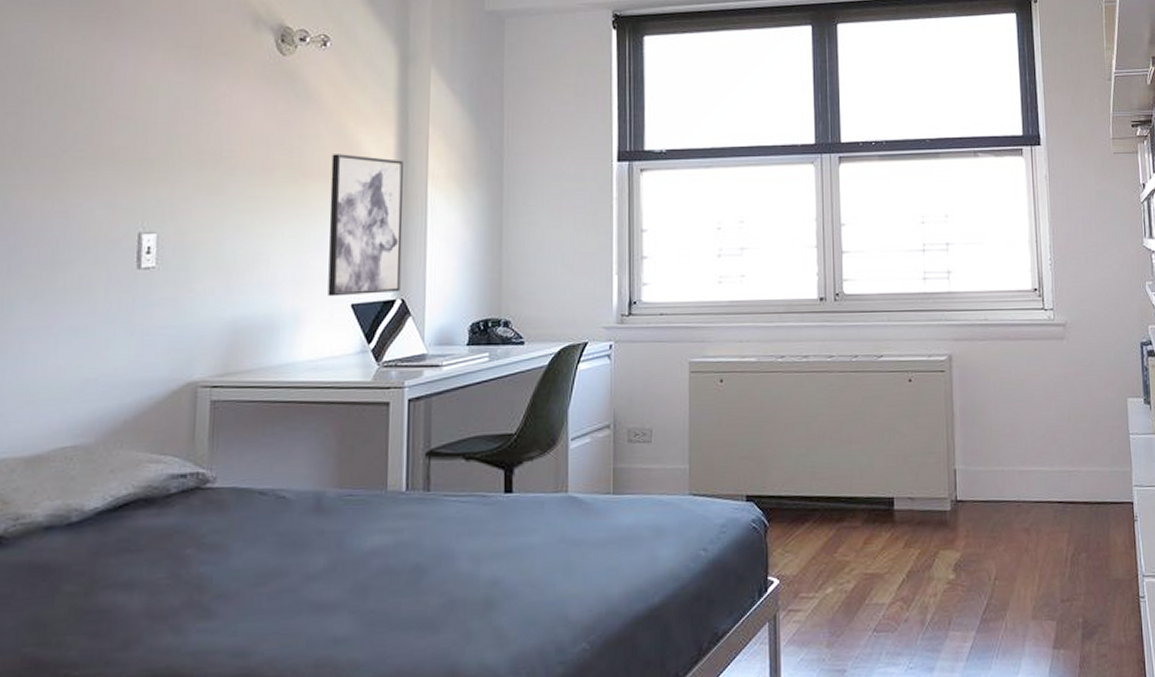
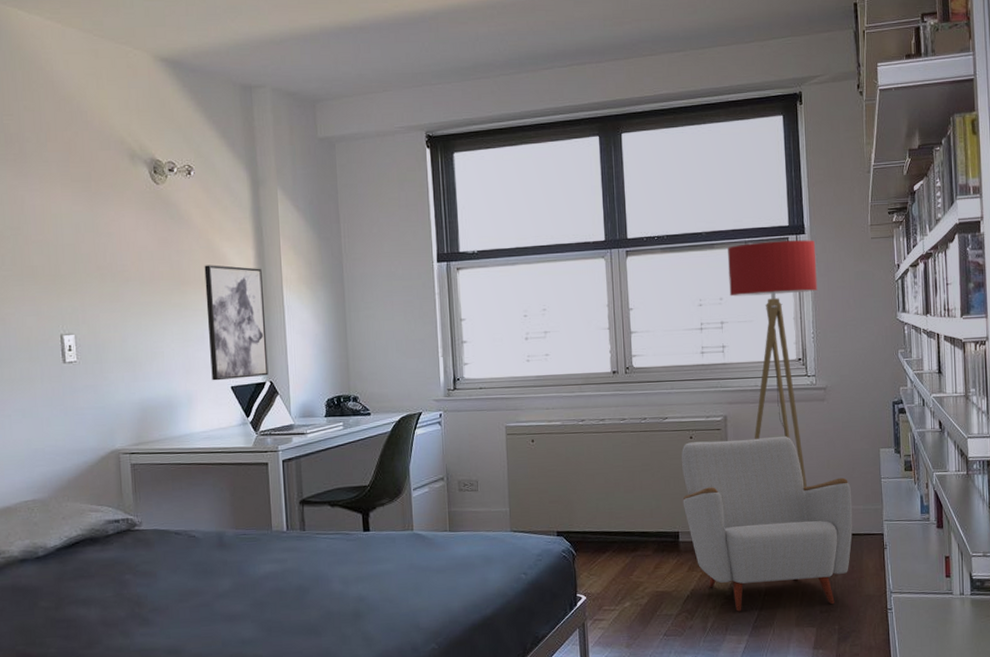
armchair: none [897,380,1098,600] -> present [681,436,853,612]
floor lamp: none [955,152,1055,445] -> present [728,240,818,488]

